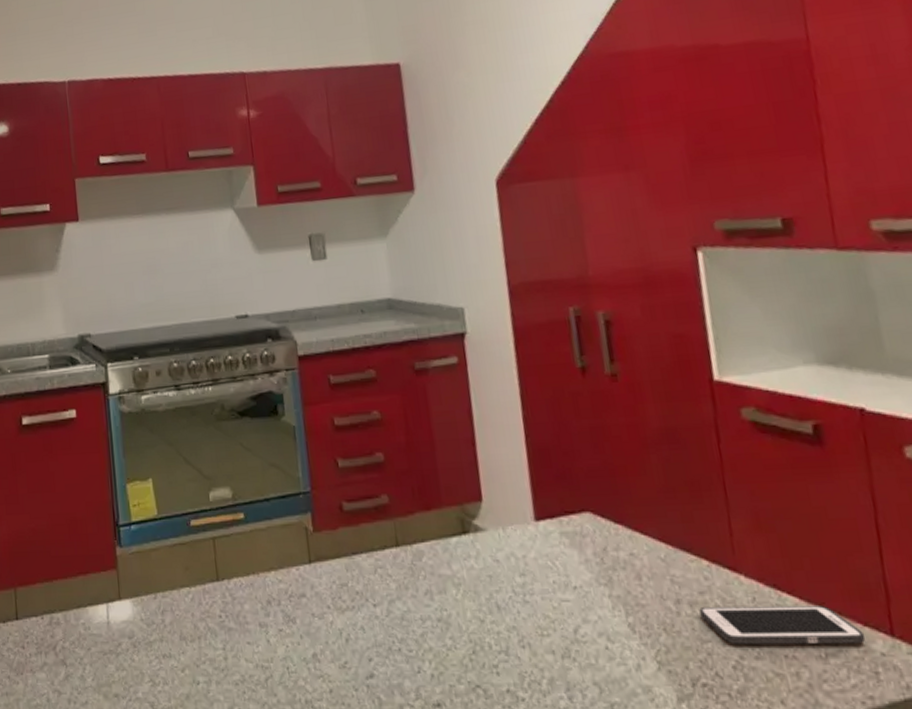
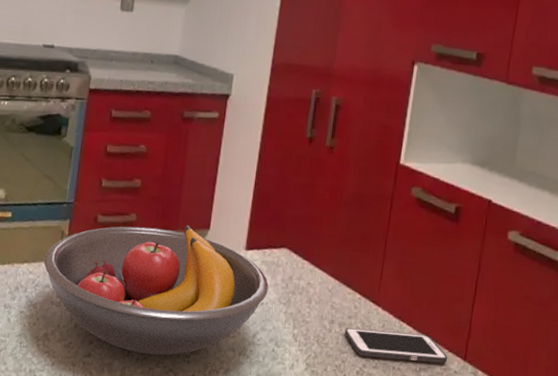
fruit bowl: none [291,499,579,669] -> present [43,225,269,355]

